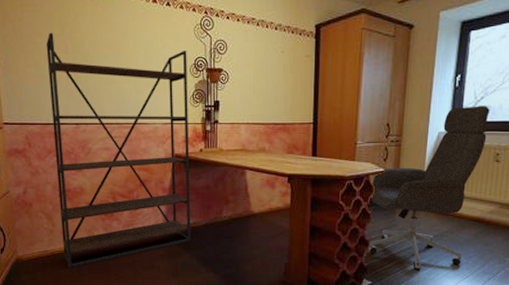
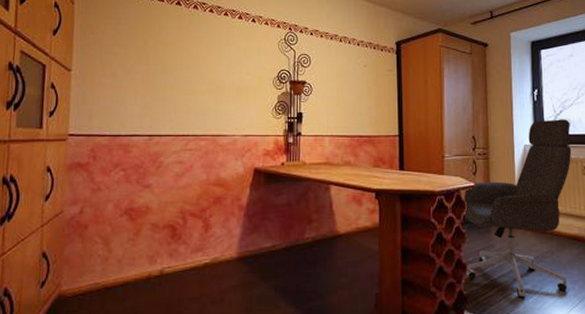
bookshelf: present [46,32,191,268] -> none [118,44,270,305]

